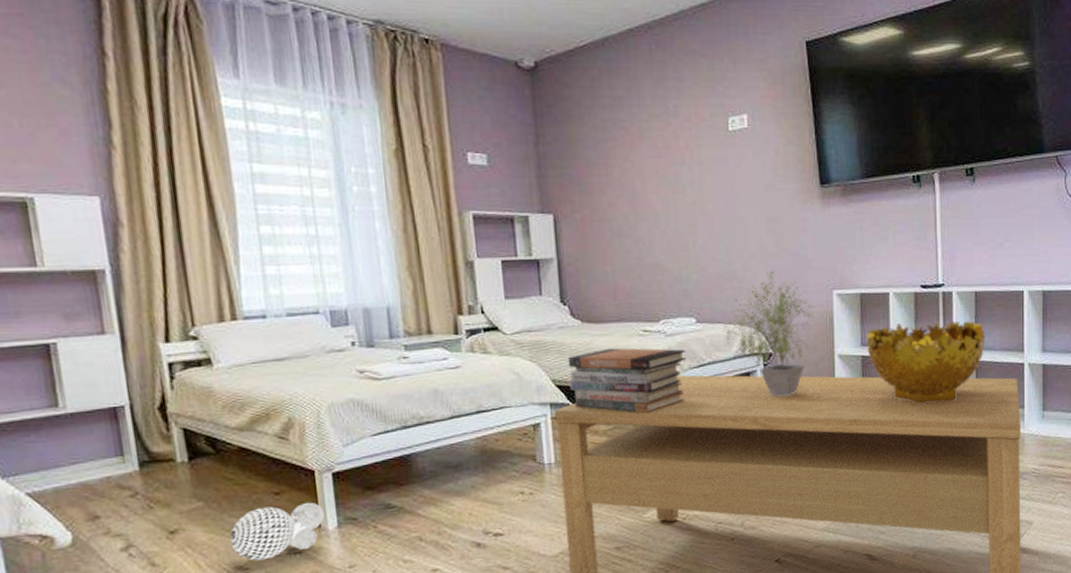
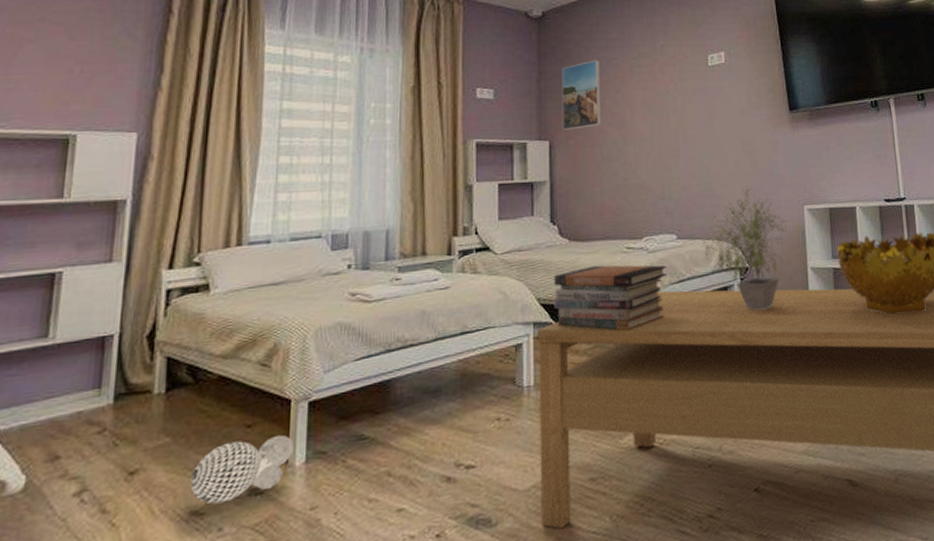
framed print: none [561,121,611,202] -> present [562,60,602,130]

